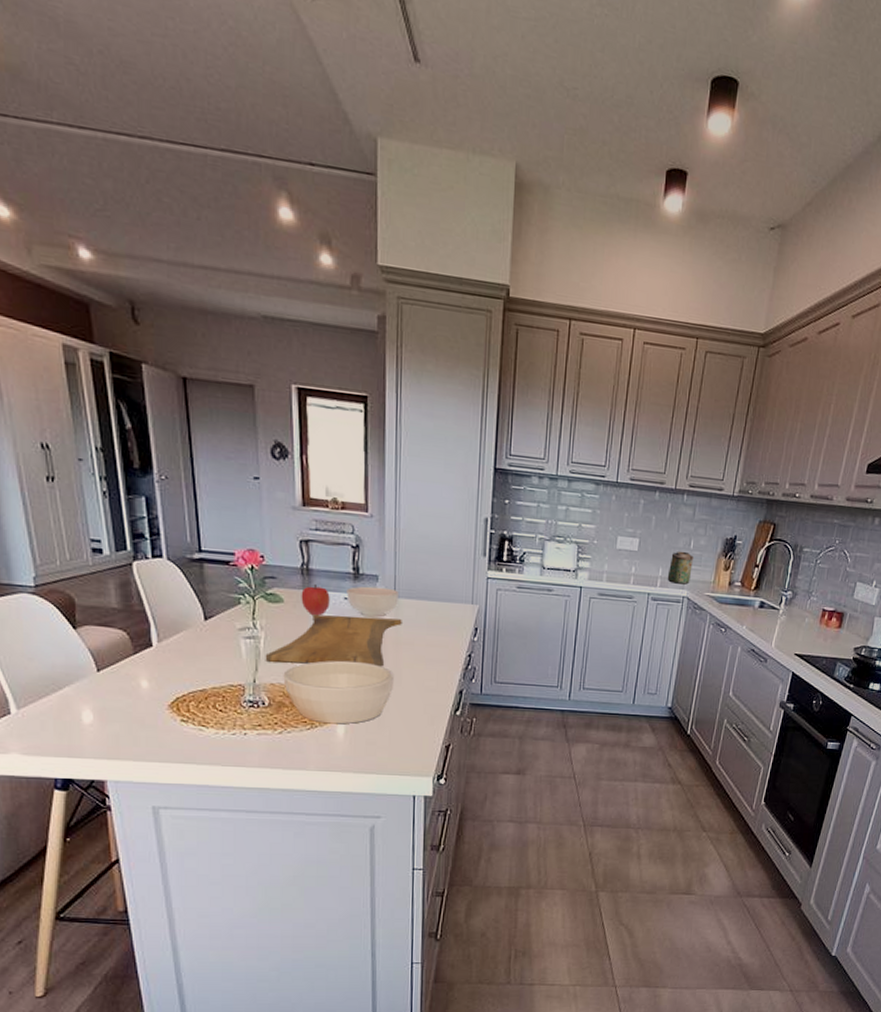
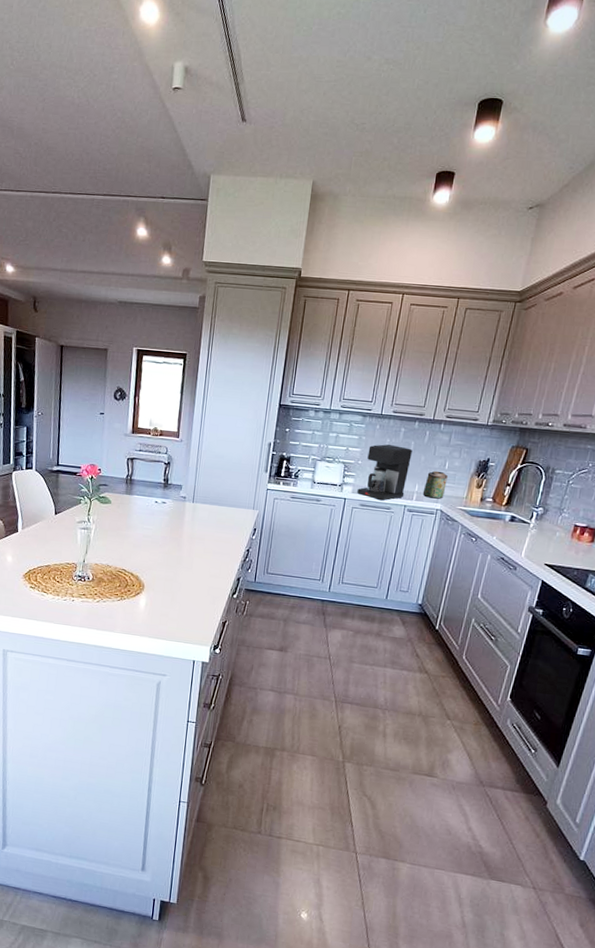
cutting board: present [265,614,402,667] -> none [93,513,197,556]
bowl: present [283,660,395,725] -> none [104,548,188,599]
fruit: present [301,583,330,616] -> none [123,490,145,515]
bowl: present [346,586,399,618] -> none [157,493,196,518]
coffee maker: none [594,519,654,588] -> present [357,444,412,500]

